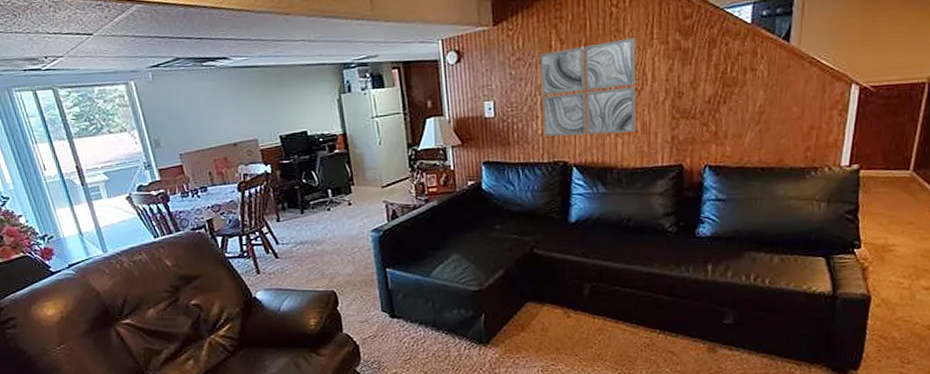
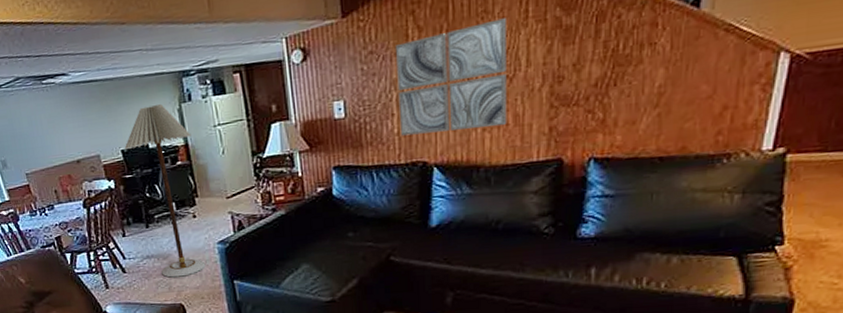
floor lamp: none [282,92,359,264] -> present [124,103,206,278]

